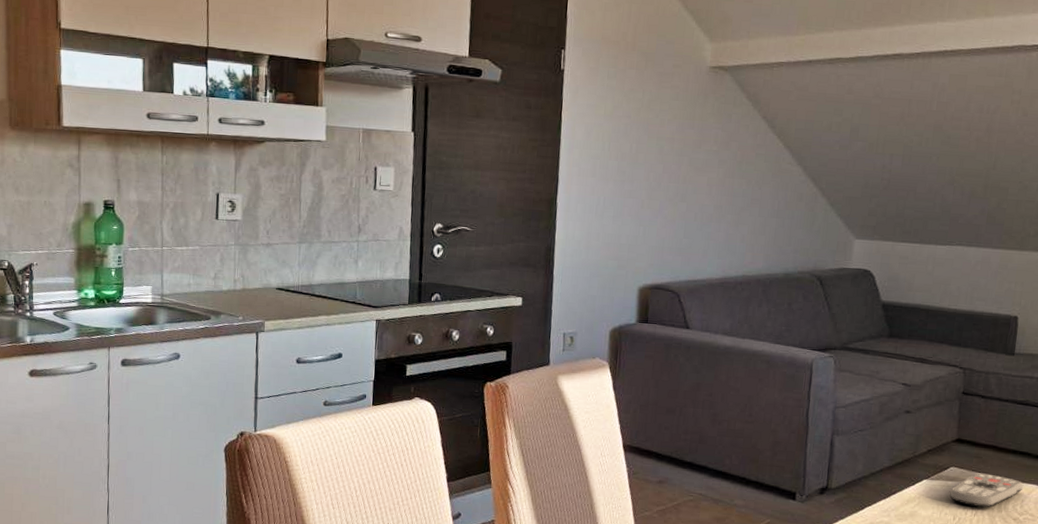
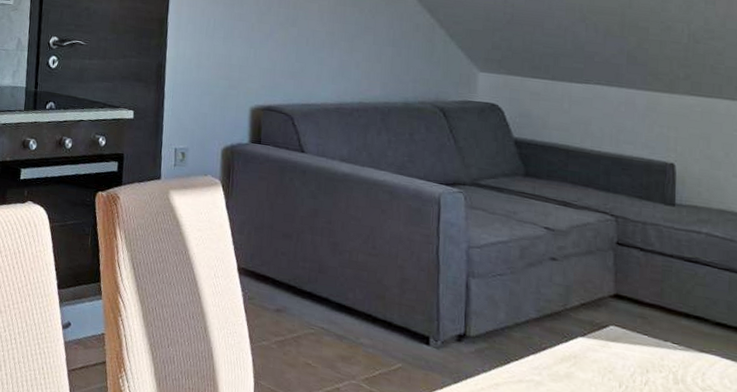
remote control: present [949,473,1024,508] -> none [611,335,703,378]

